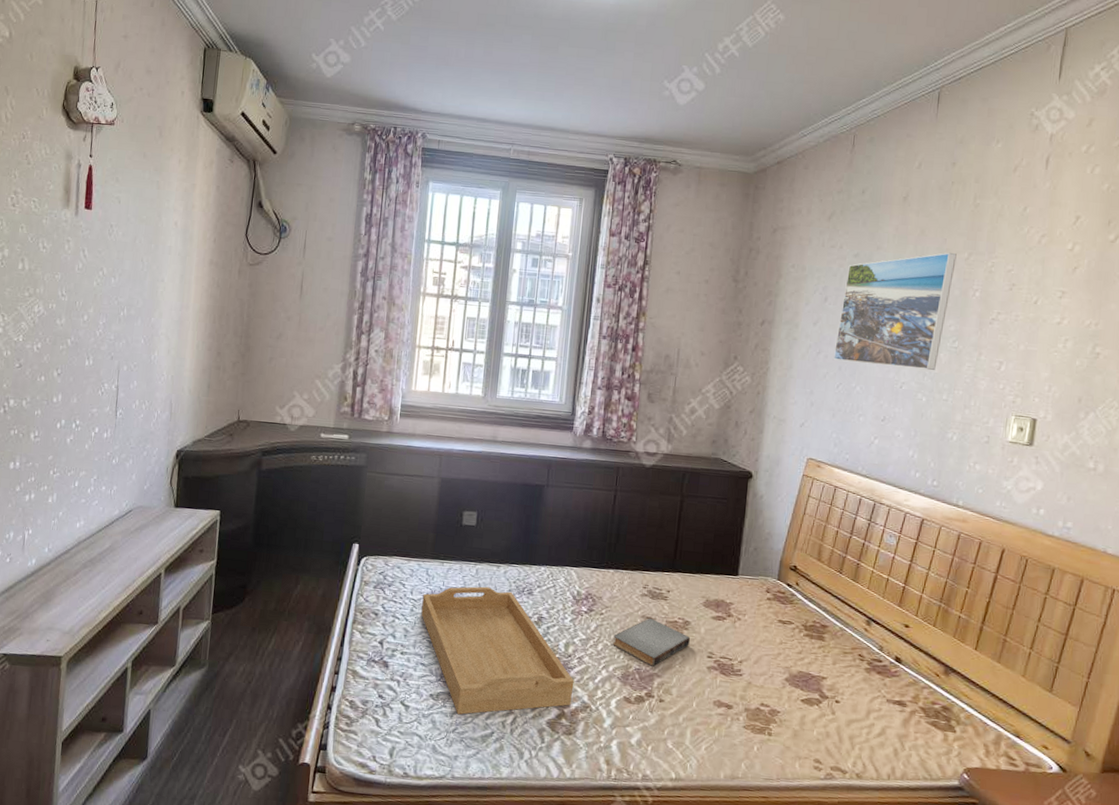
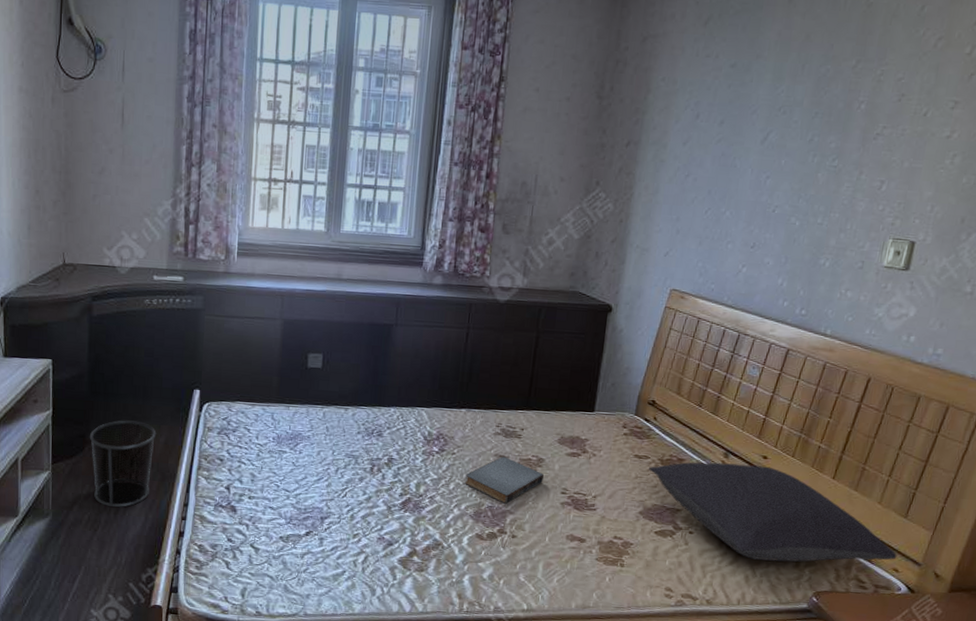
waste bin: none [250,572,315,660] -> present [89,420,157,507]
serving tray: present [421,586,574,715] -> none [268,429,426,556]
pillow: none [793,628,1046,737] -> present [649,462,897,562]
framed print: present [833,252,957,370] -> none [702,59,843,192]

